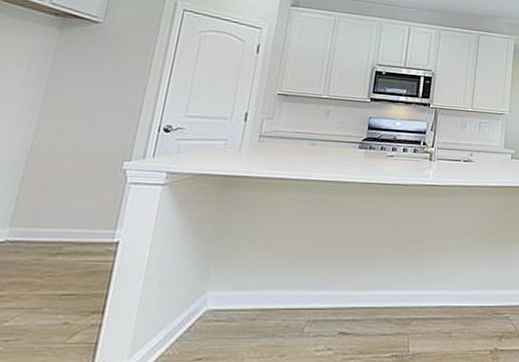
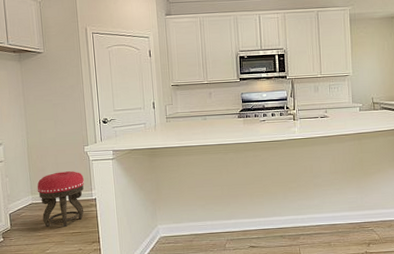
stool: none [15,195,109,285] -> present [37,171,84,228]

